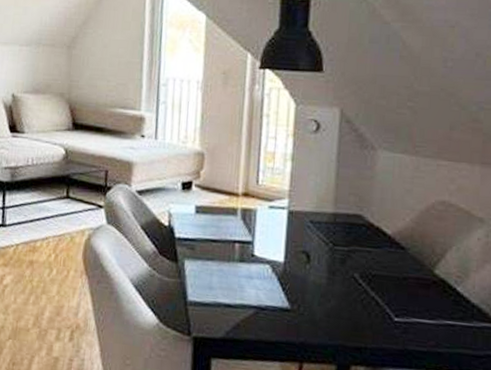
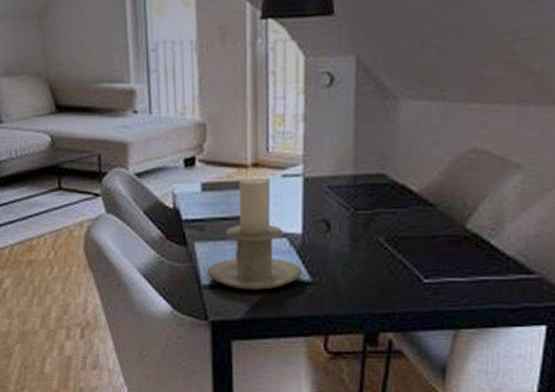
candle holder: none [194,206,282,312] -> present [207,178,302,290]

